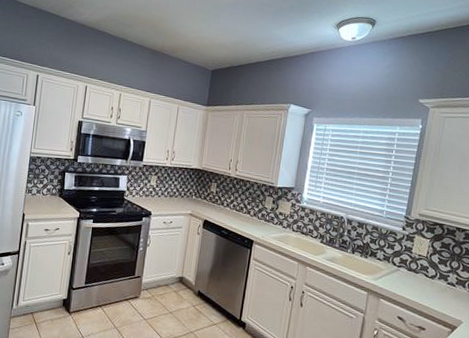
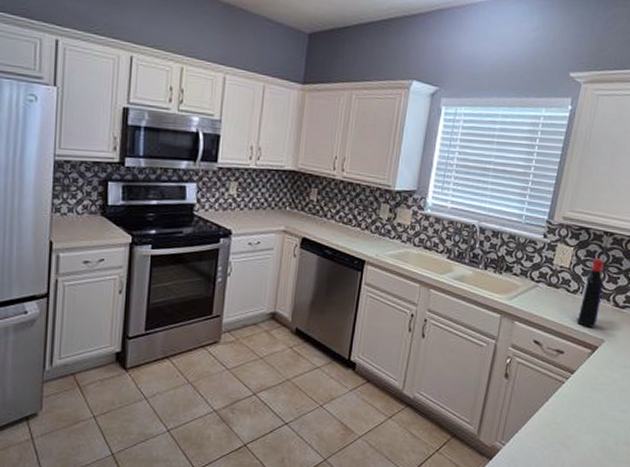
liquor bottle: none [436,249,459,310] -> present [576,258,604,328]

